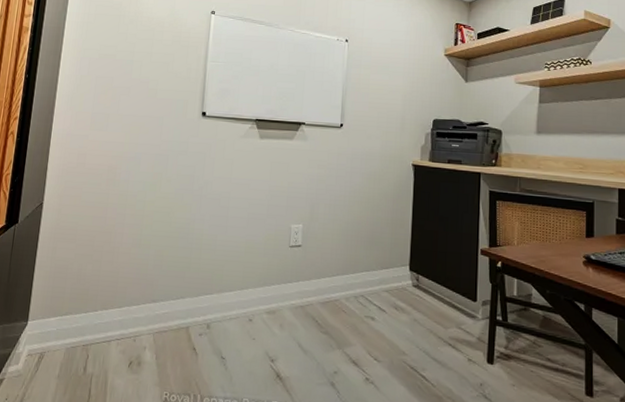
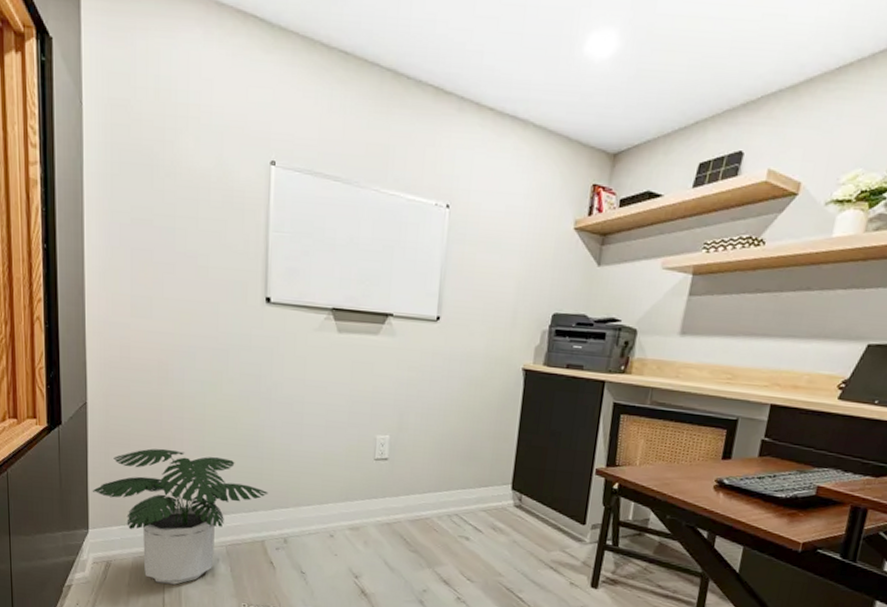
potted plant: none [37,242,196,375] -> present [93,448,269,585]

